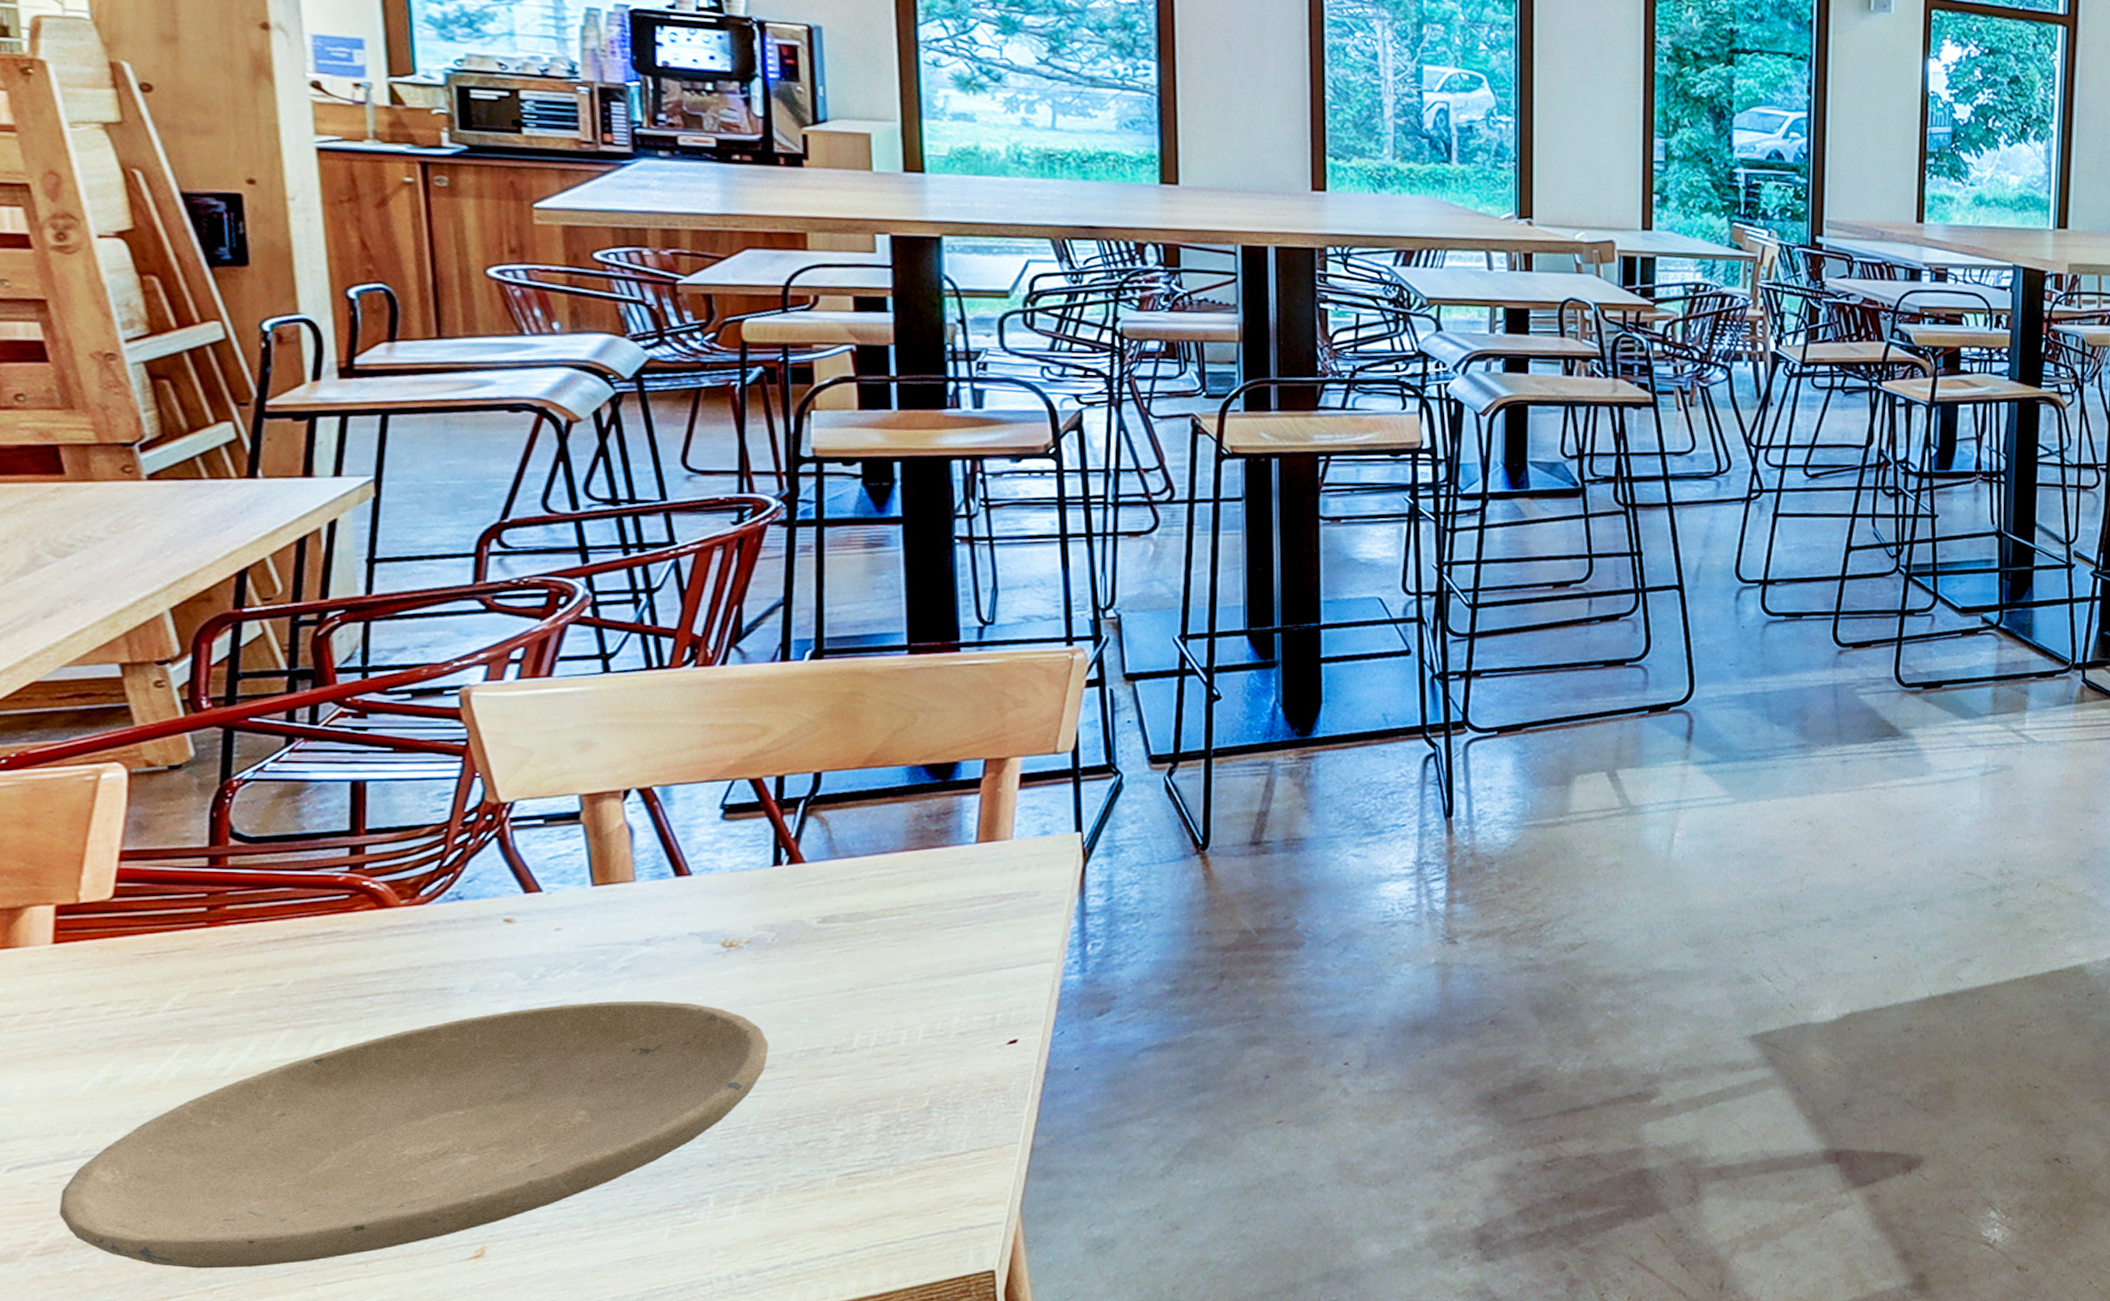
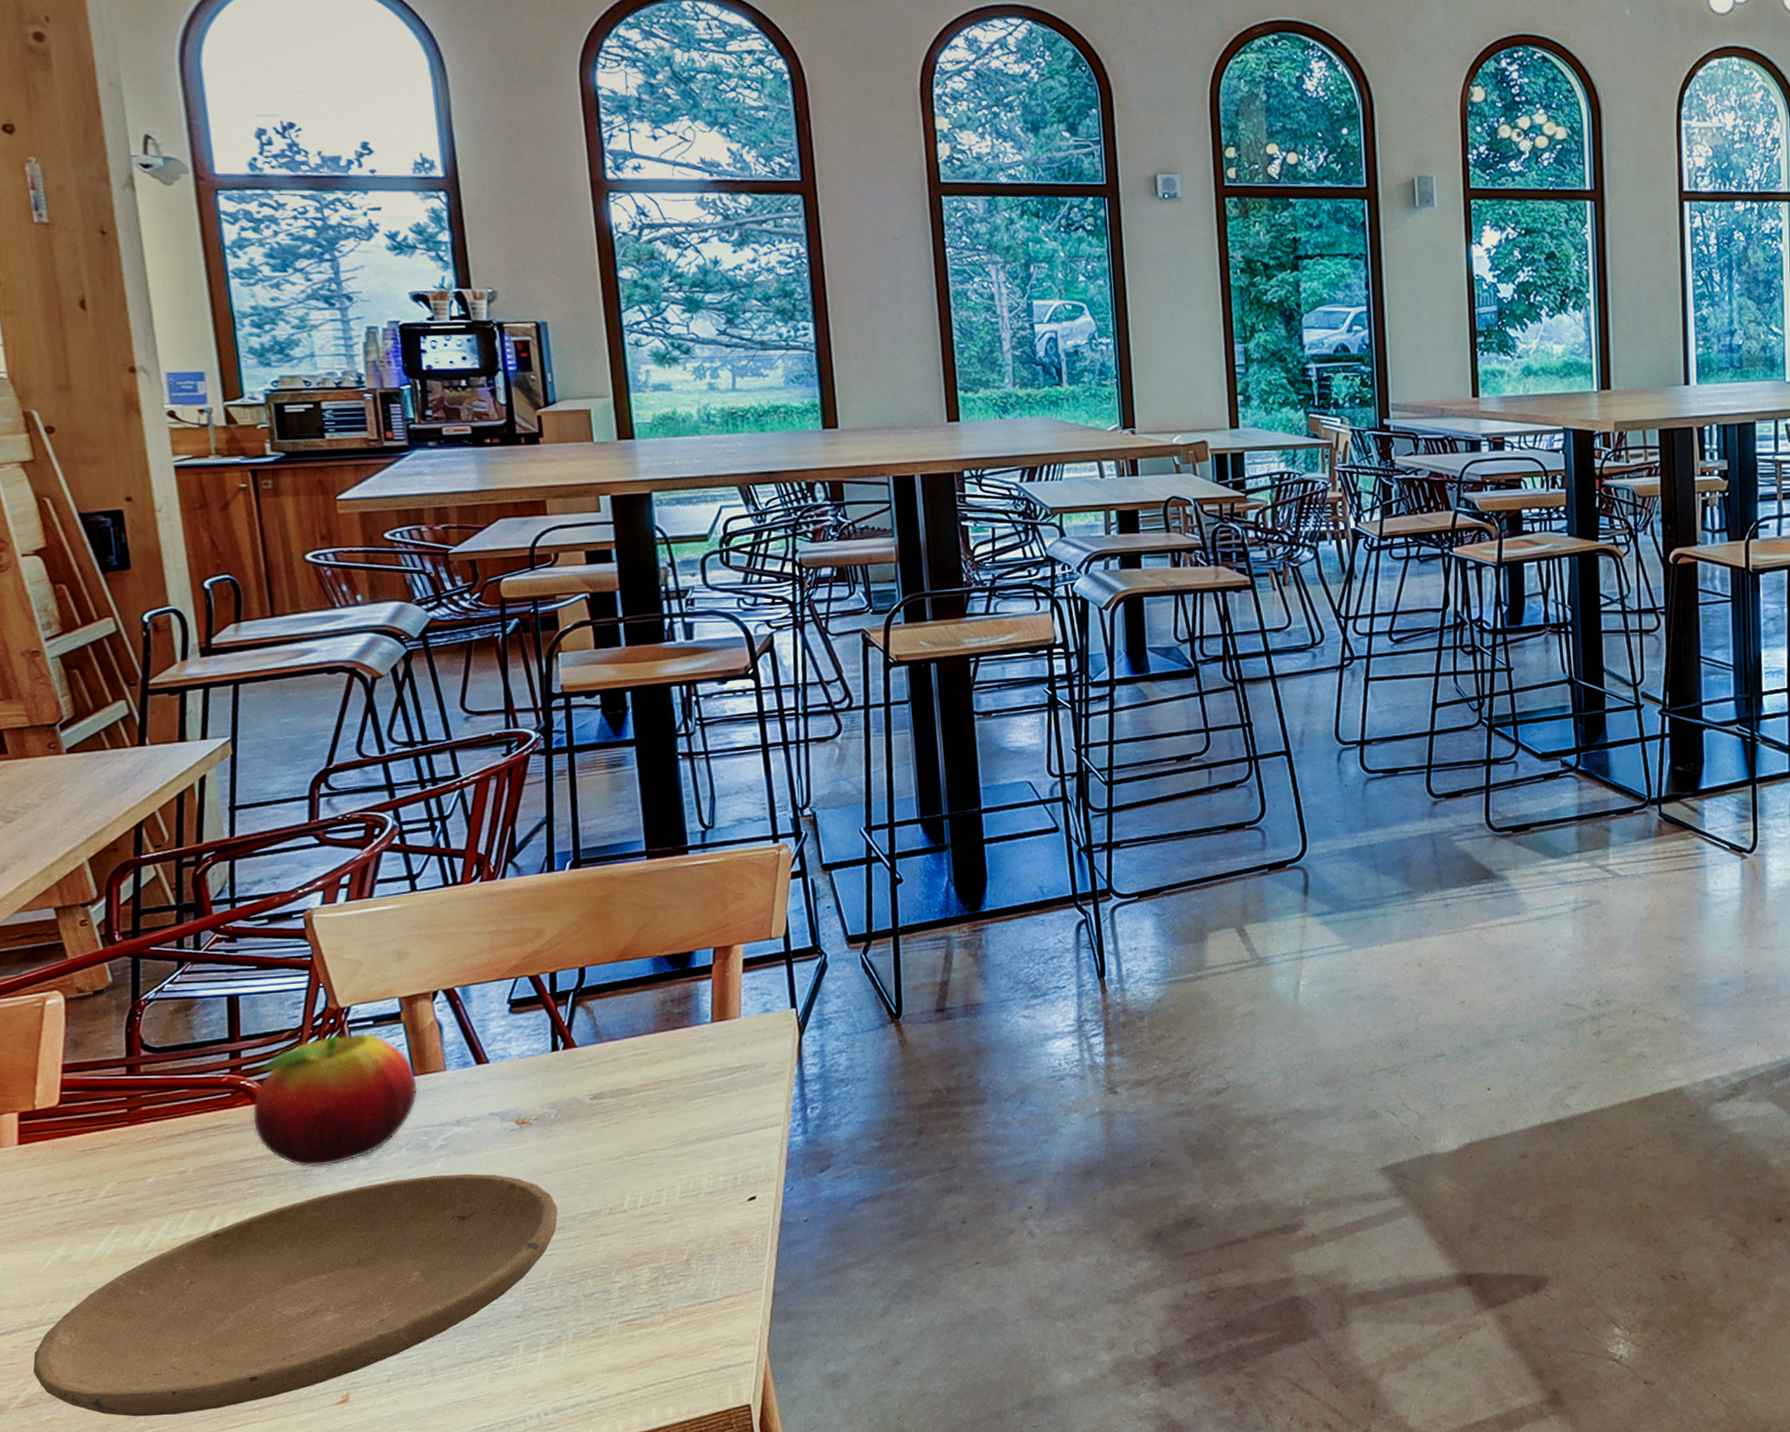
fruit: none [375,833,598,986] -> present [252,1033,419,1168]

